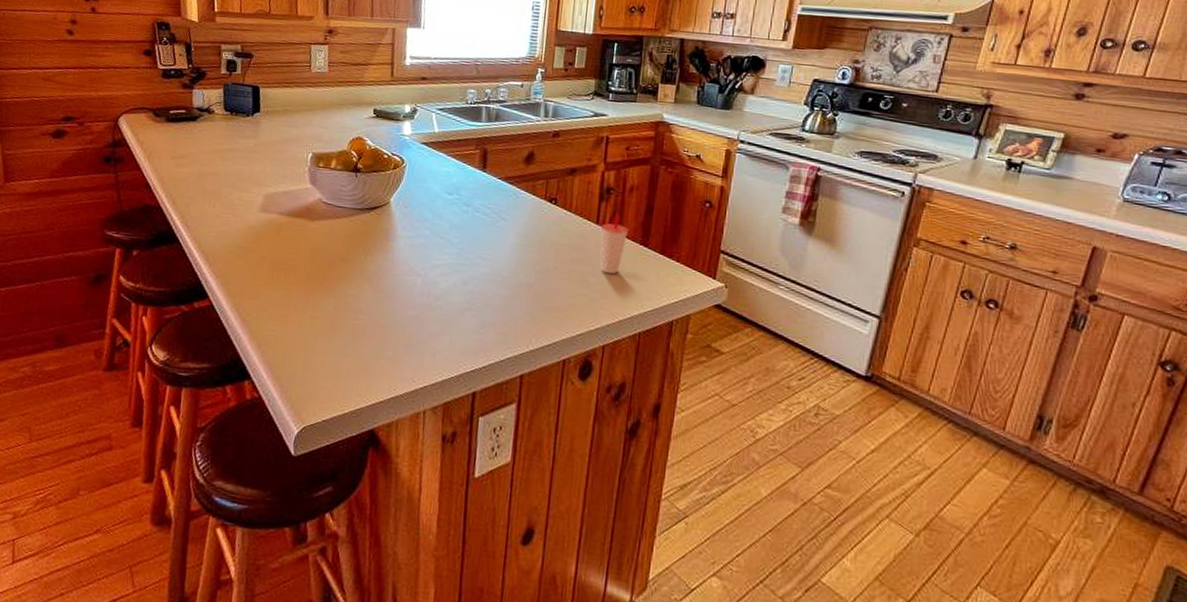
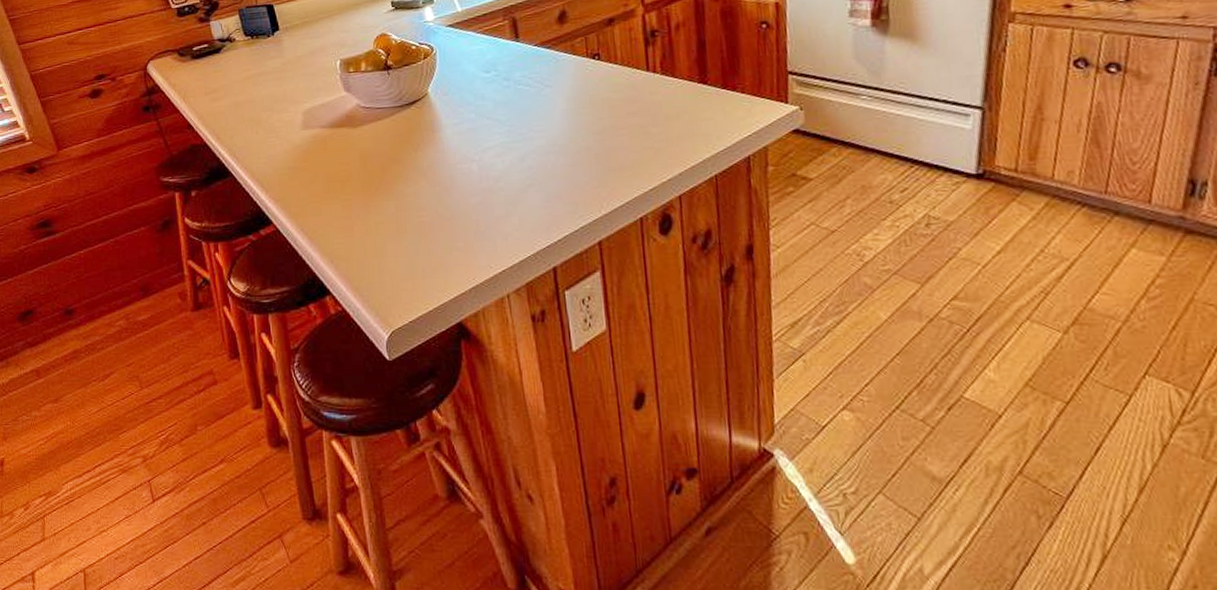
cup: present [600,213,629,274] -> none [651,55,684,121]

